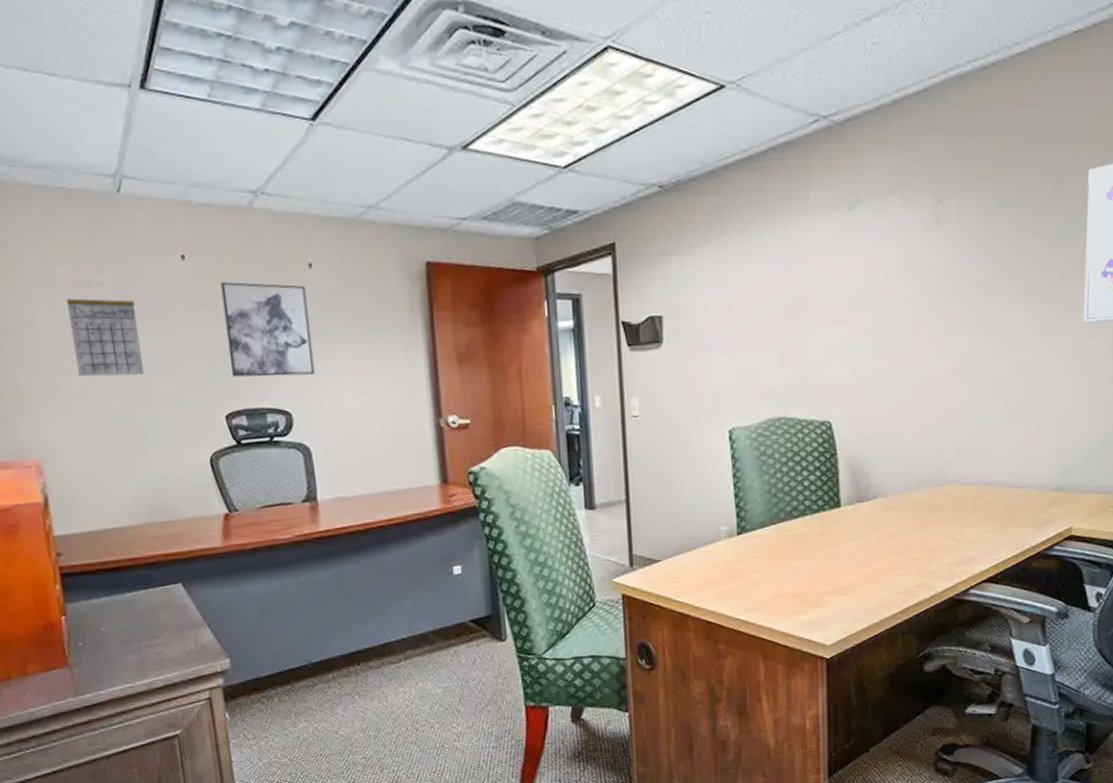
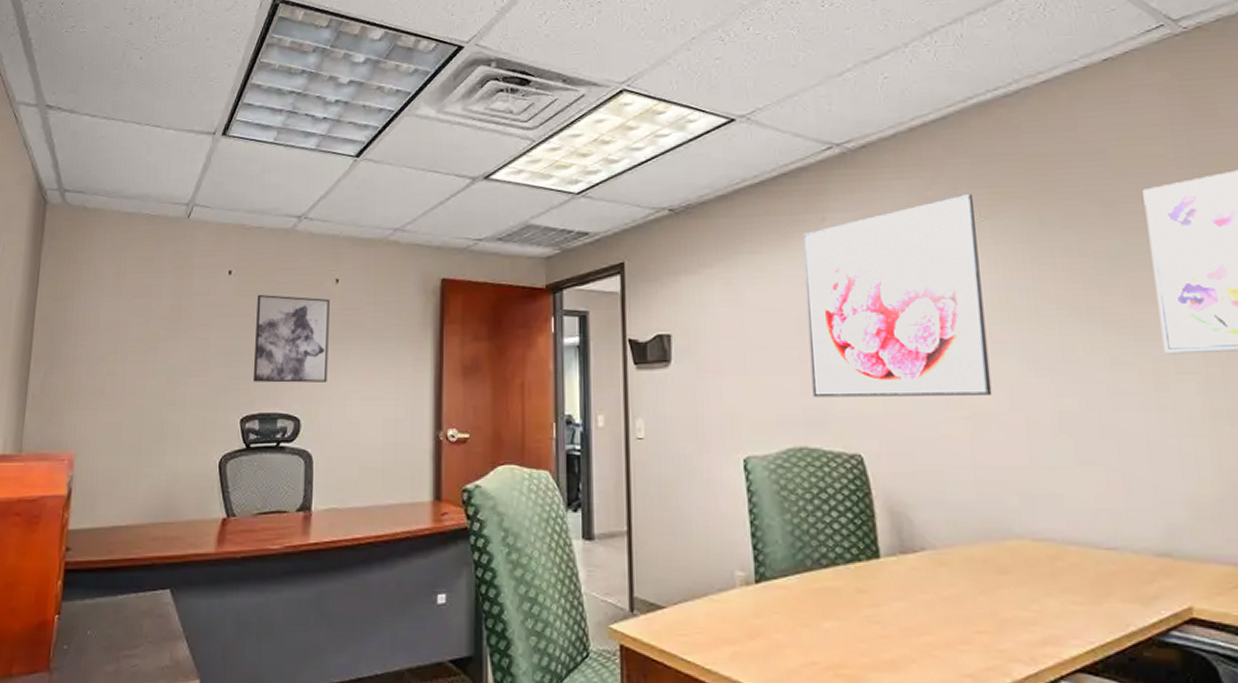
calendar: present [66,283,144,377] -> none [123,294,183,378]
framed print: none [787,172,943,372] -> present [803,194,992,397]

